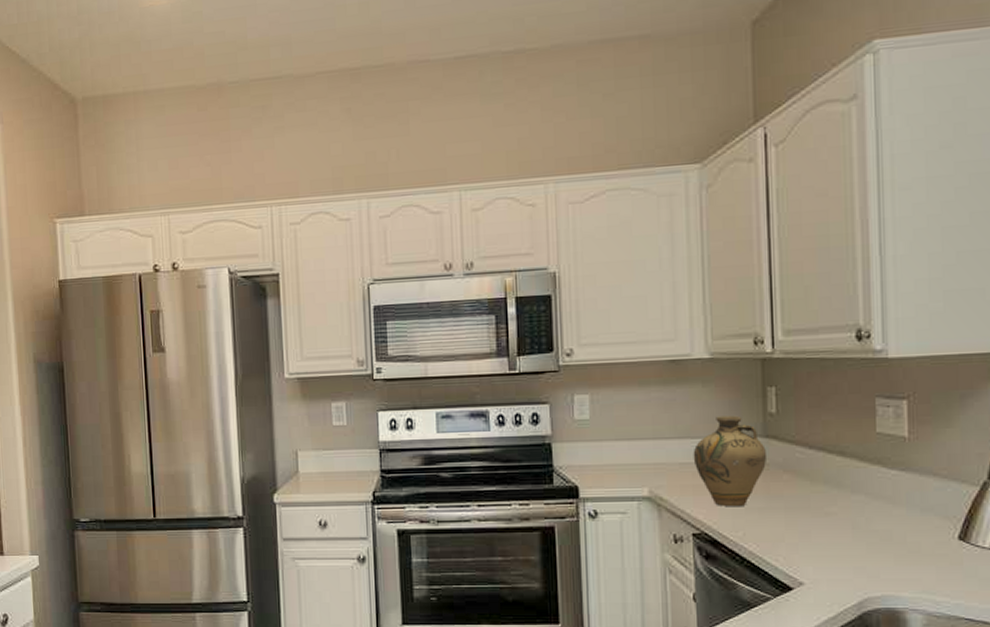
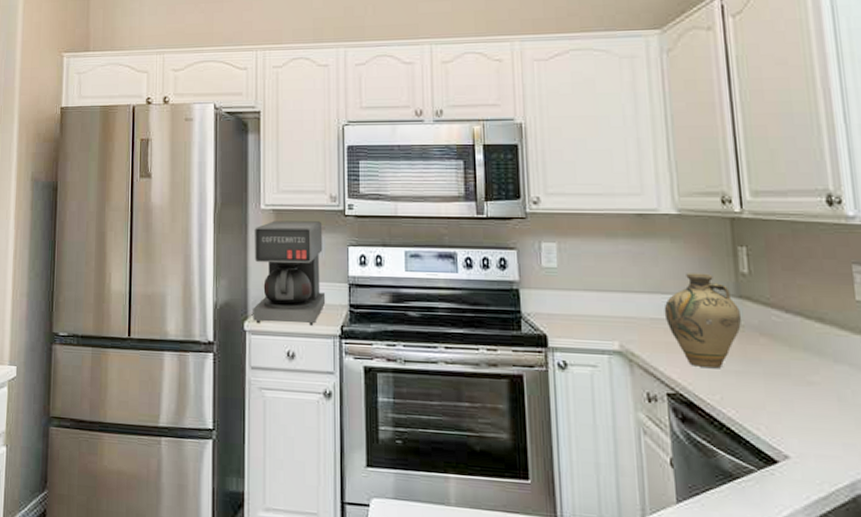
coffee maker: none [279,387,357,496] -> present [253,220,326,326]

